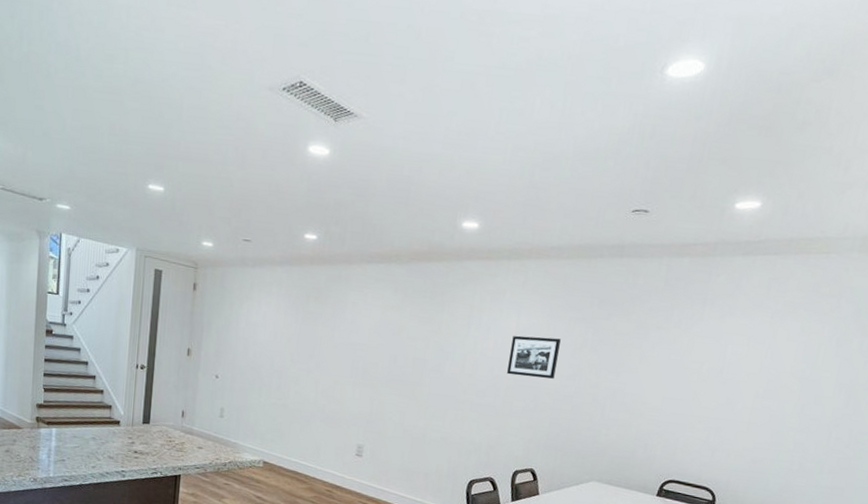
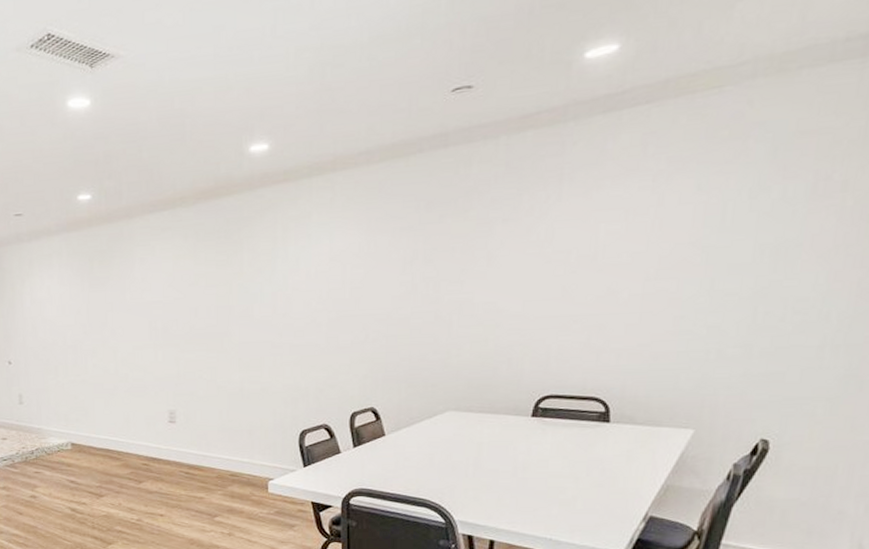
picture frame: present [507,335,561,379] -> none [327,255,385,306]

